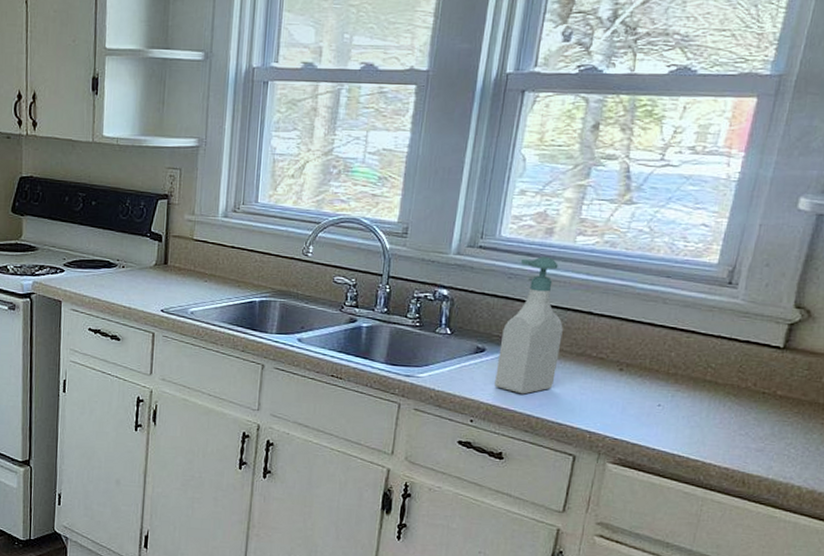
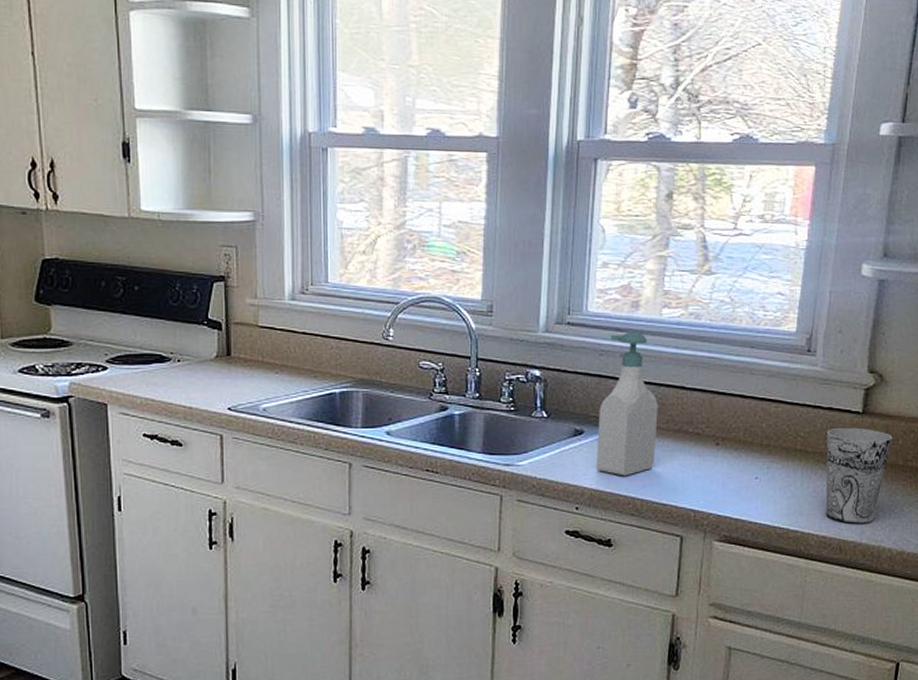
cup: none [731,361,816,459] -> present [826,427,893,524]

